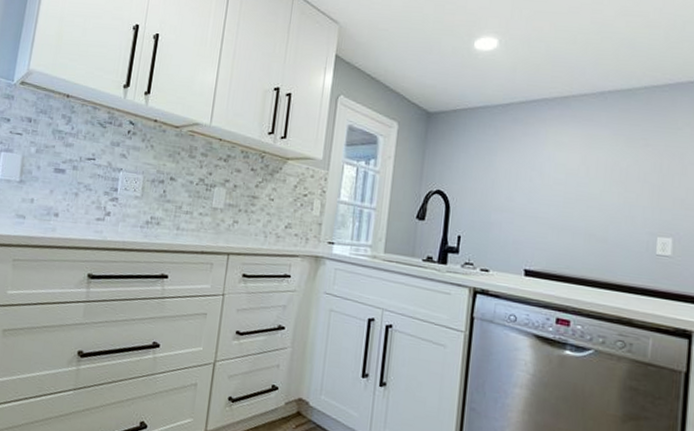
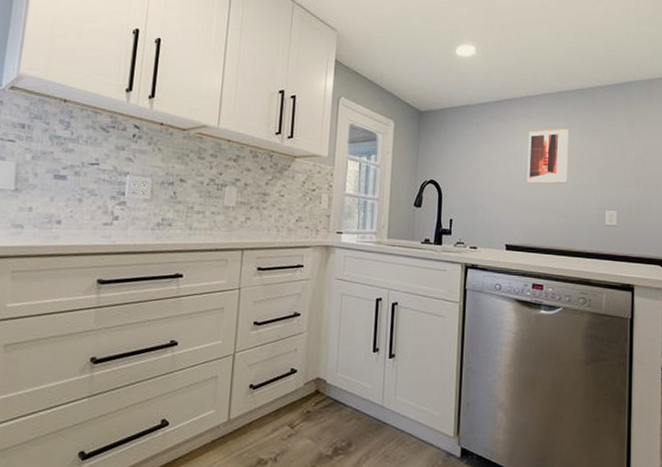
wall art: none [554,135,612,203] -> present [526,128,568,184]

